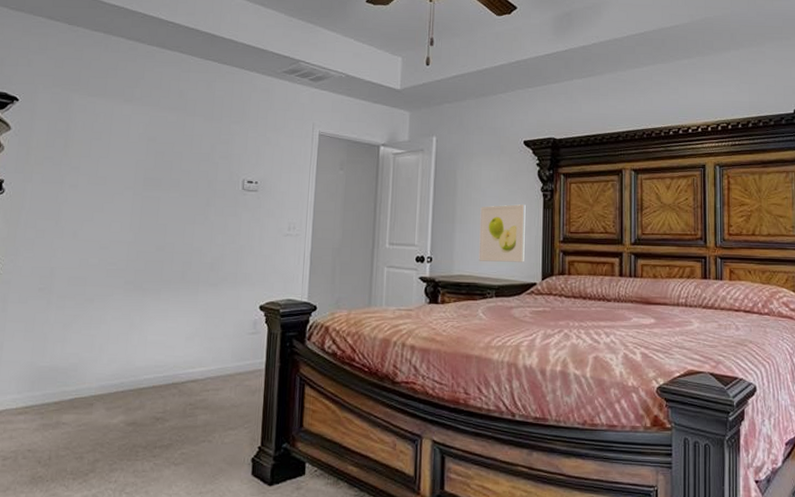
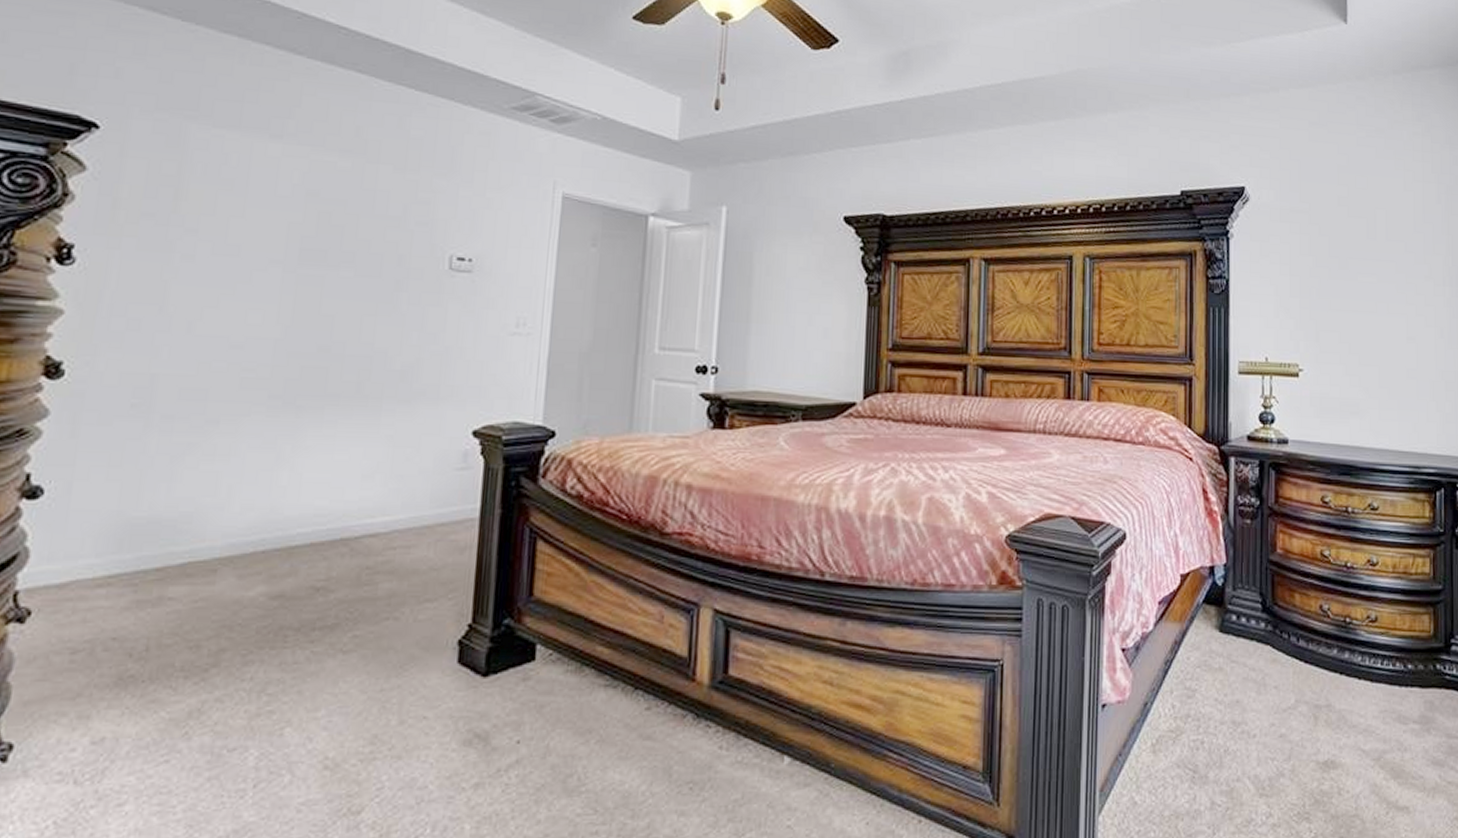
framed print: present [479,204,526,263] -> none [781,299,845,376]

